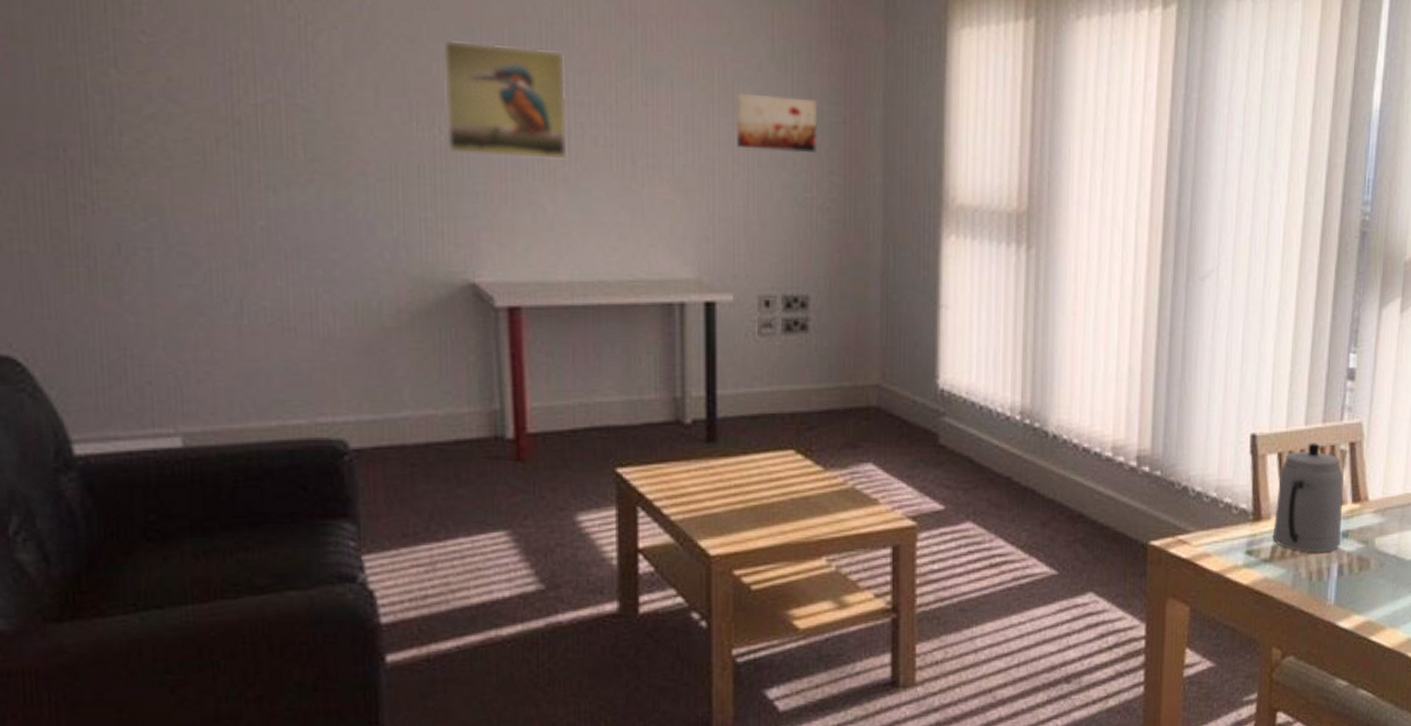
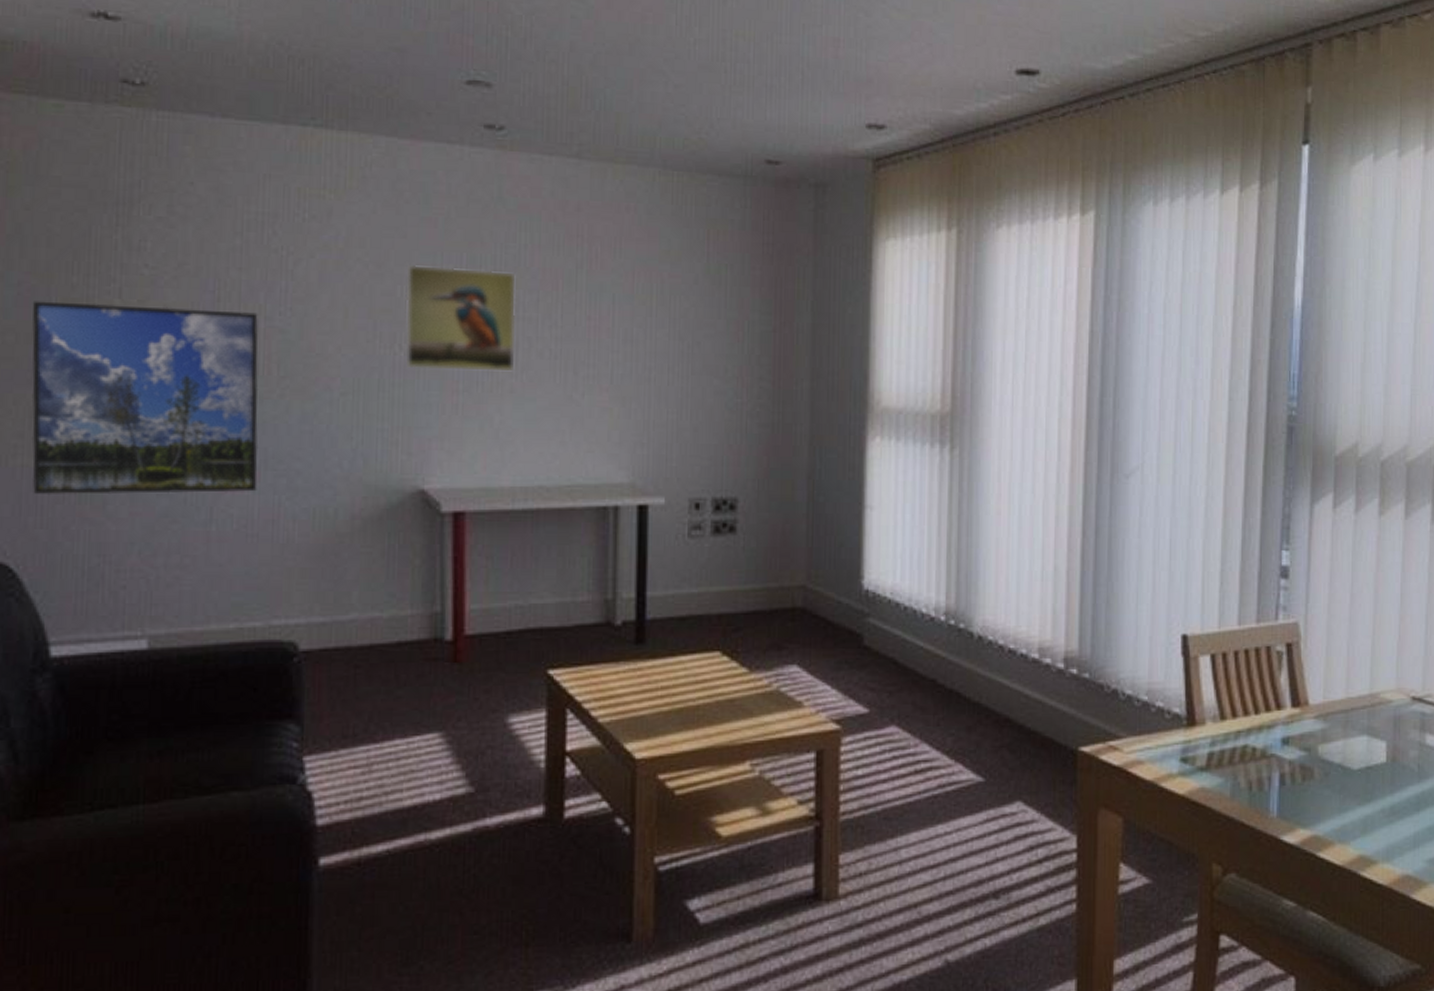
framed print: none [14,68,291,284] -> present [31,301,259,495]
wall art: present [735,92,817,153] -> none [671,305,748,361]
teapot: present [1272,443,1345,553] -> none [1208,644,1282,761]

